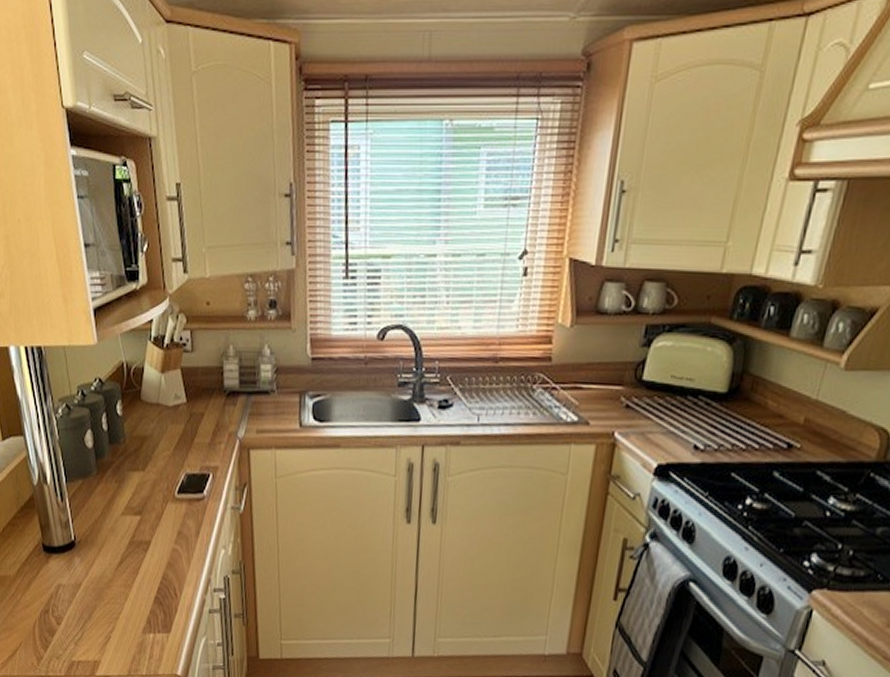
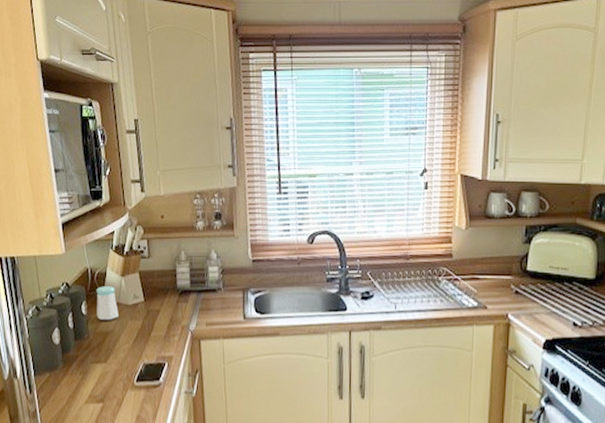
salt shaker: none [132,383,158,423] -> present [96,286,119,320]

